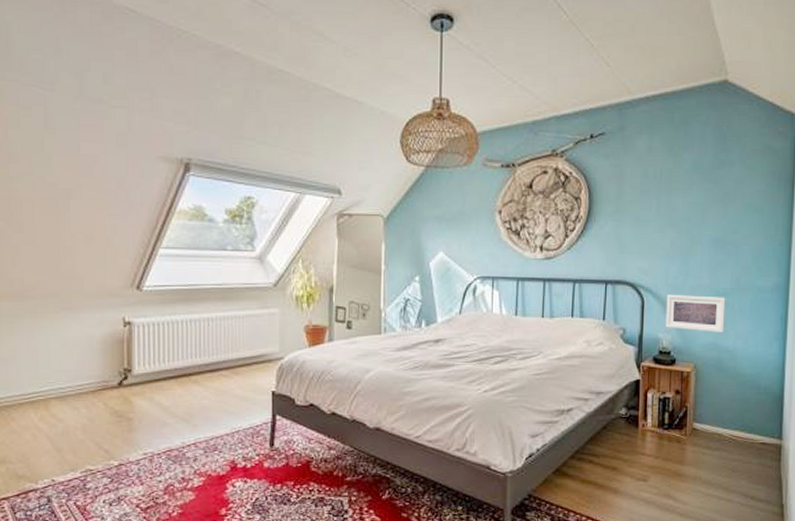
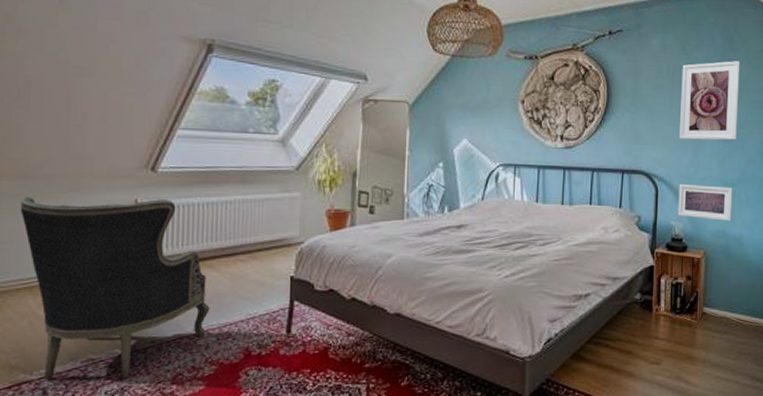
armchair: none [18,316,197,489] -> present [20,197,210,380]
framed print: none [667,162,734,248] -> present [679,61,740,141]

